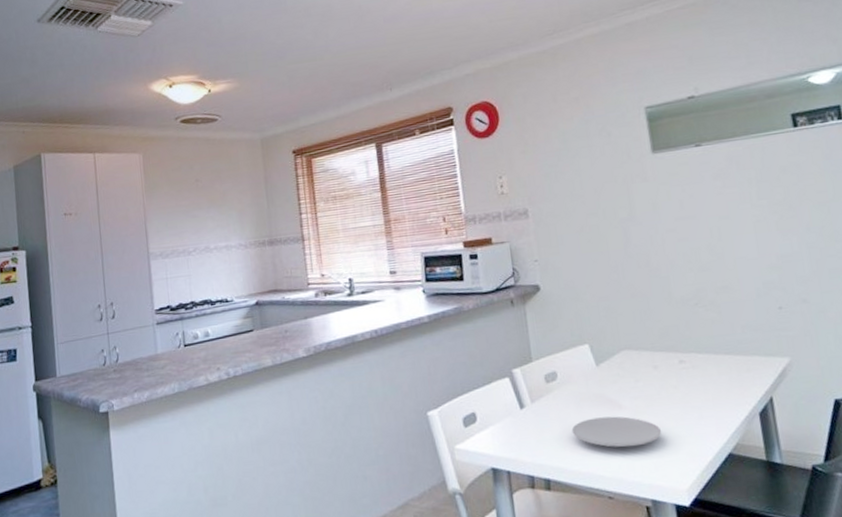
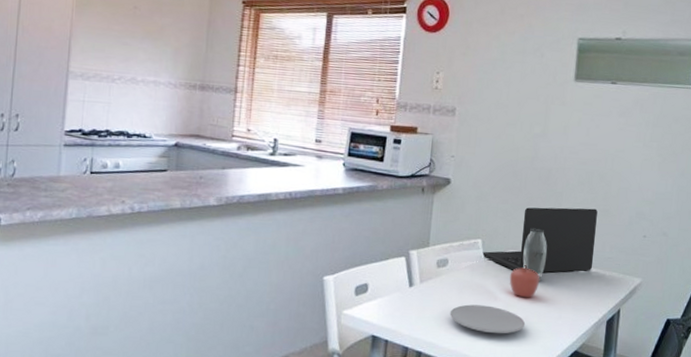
laptop: none [593,287,726,373] -> present [482,207,598,273]
fruit: none [630,364,667,402] -> present [509,265,540,298]
vase: none [638,320,669,380] -> present [522,228,548,281]

